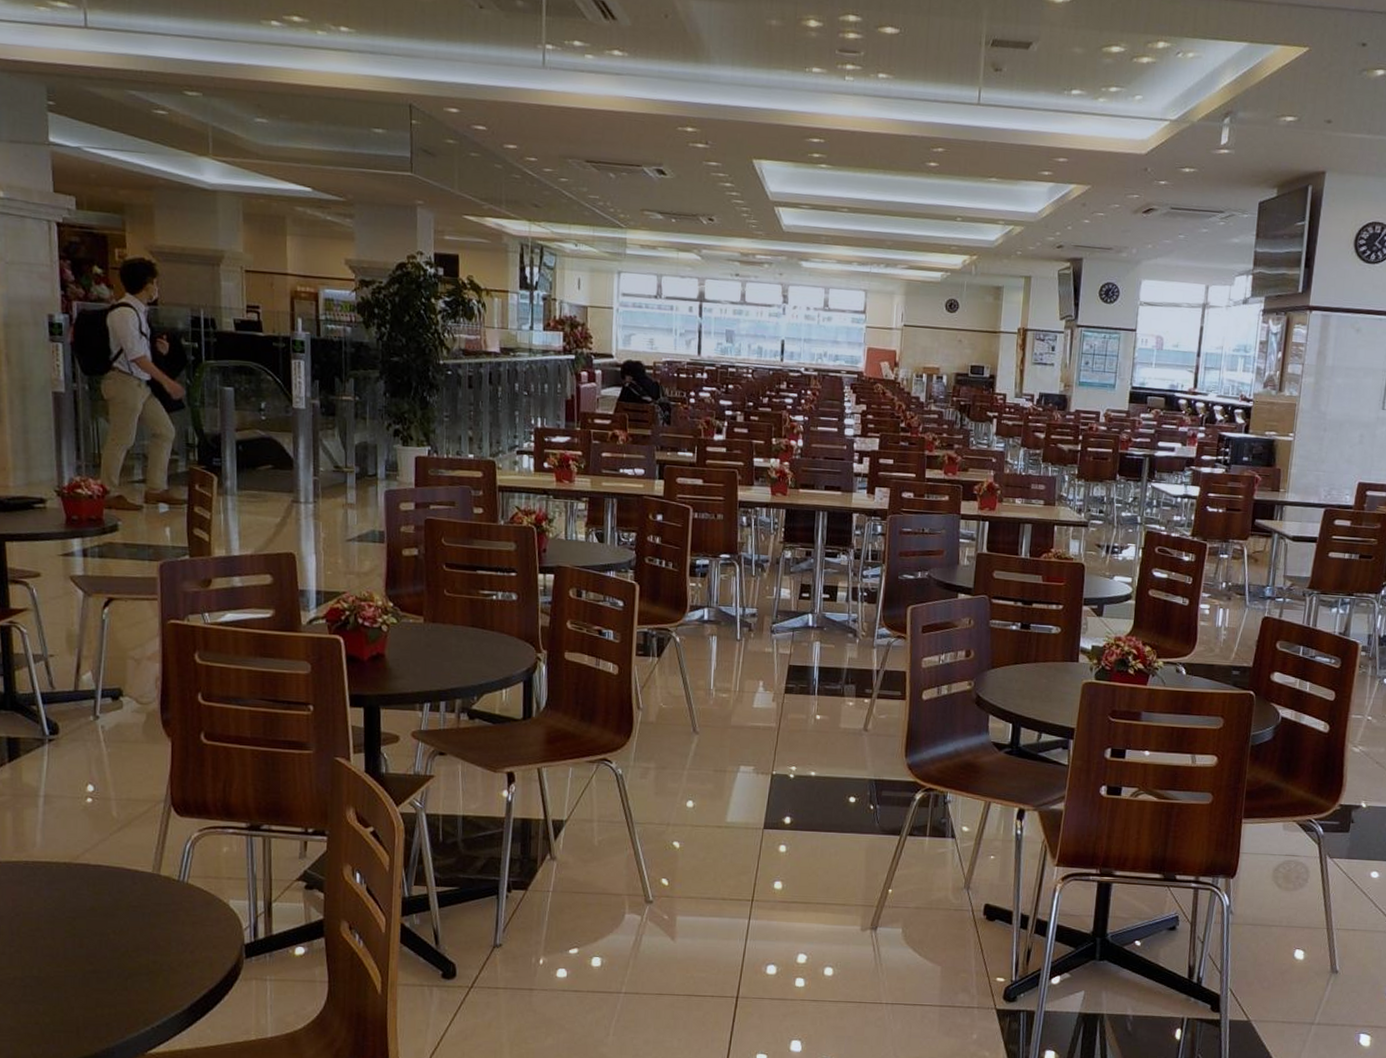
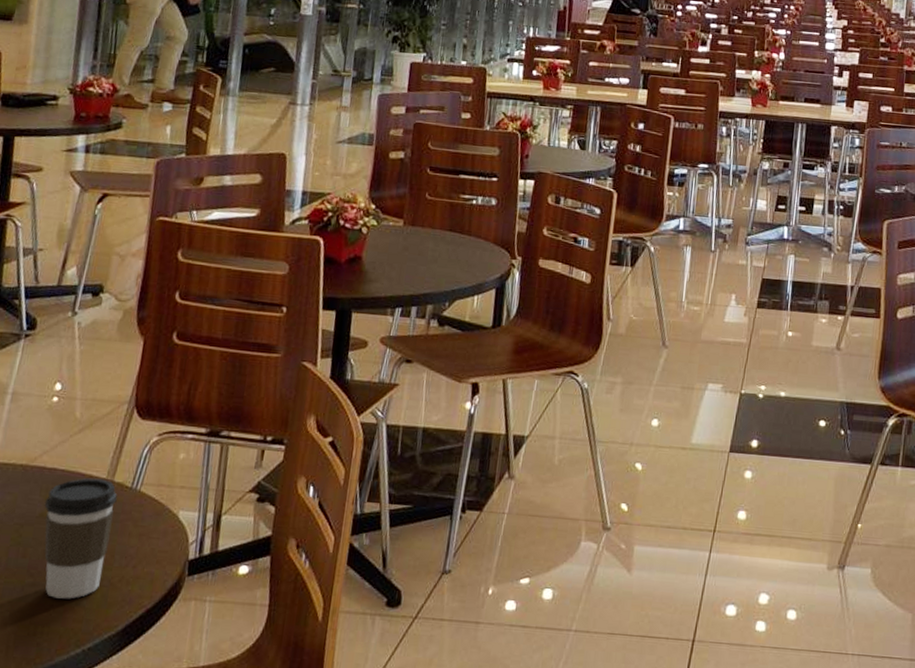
coffee cup: none [94,872,166,983] -> present [44,478,117,599]

